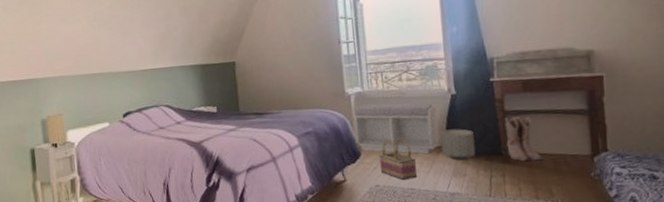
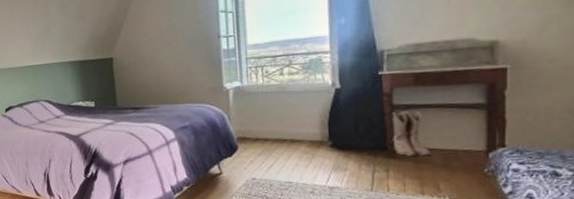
bench: present [352,103,438,155] -> none [230,97,319,149]
basket: present [379,138,417,180] -> none [256,133,295,173]
planter: present [440,129,475,161] -> none [322,123,358,155]

